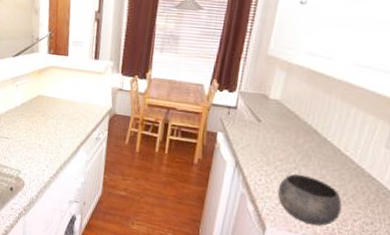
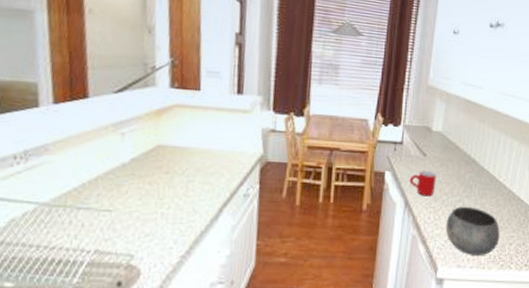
mug: none [241,134,271,160] -> present [409,170,437,197]

